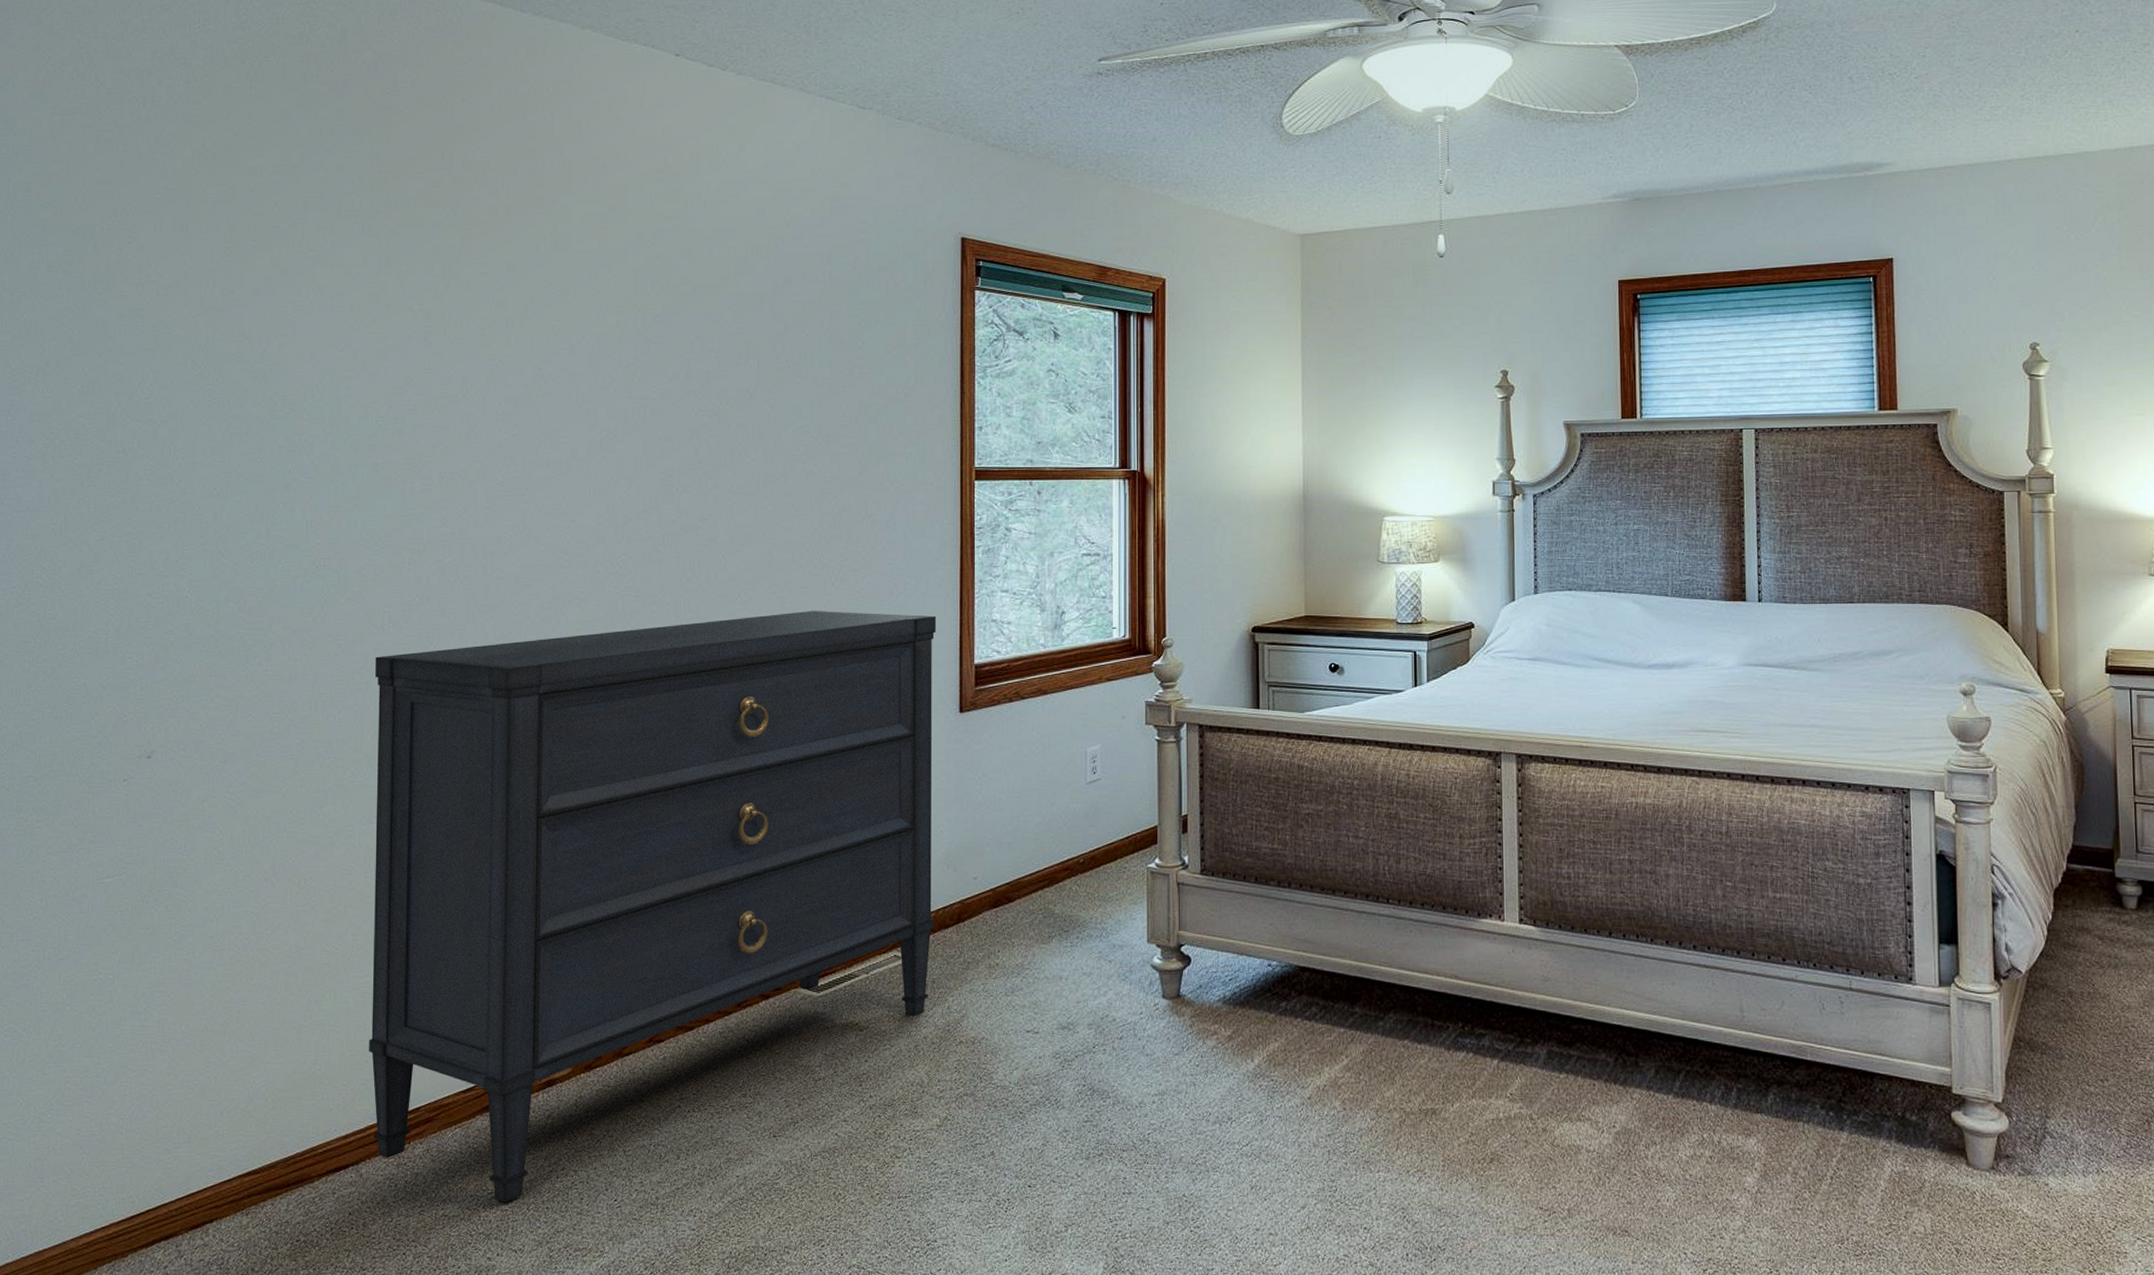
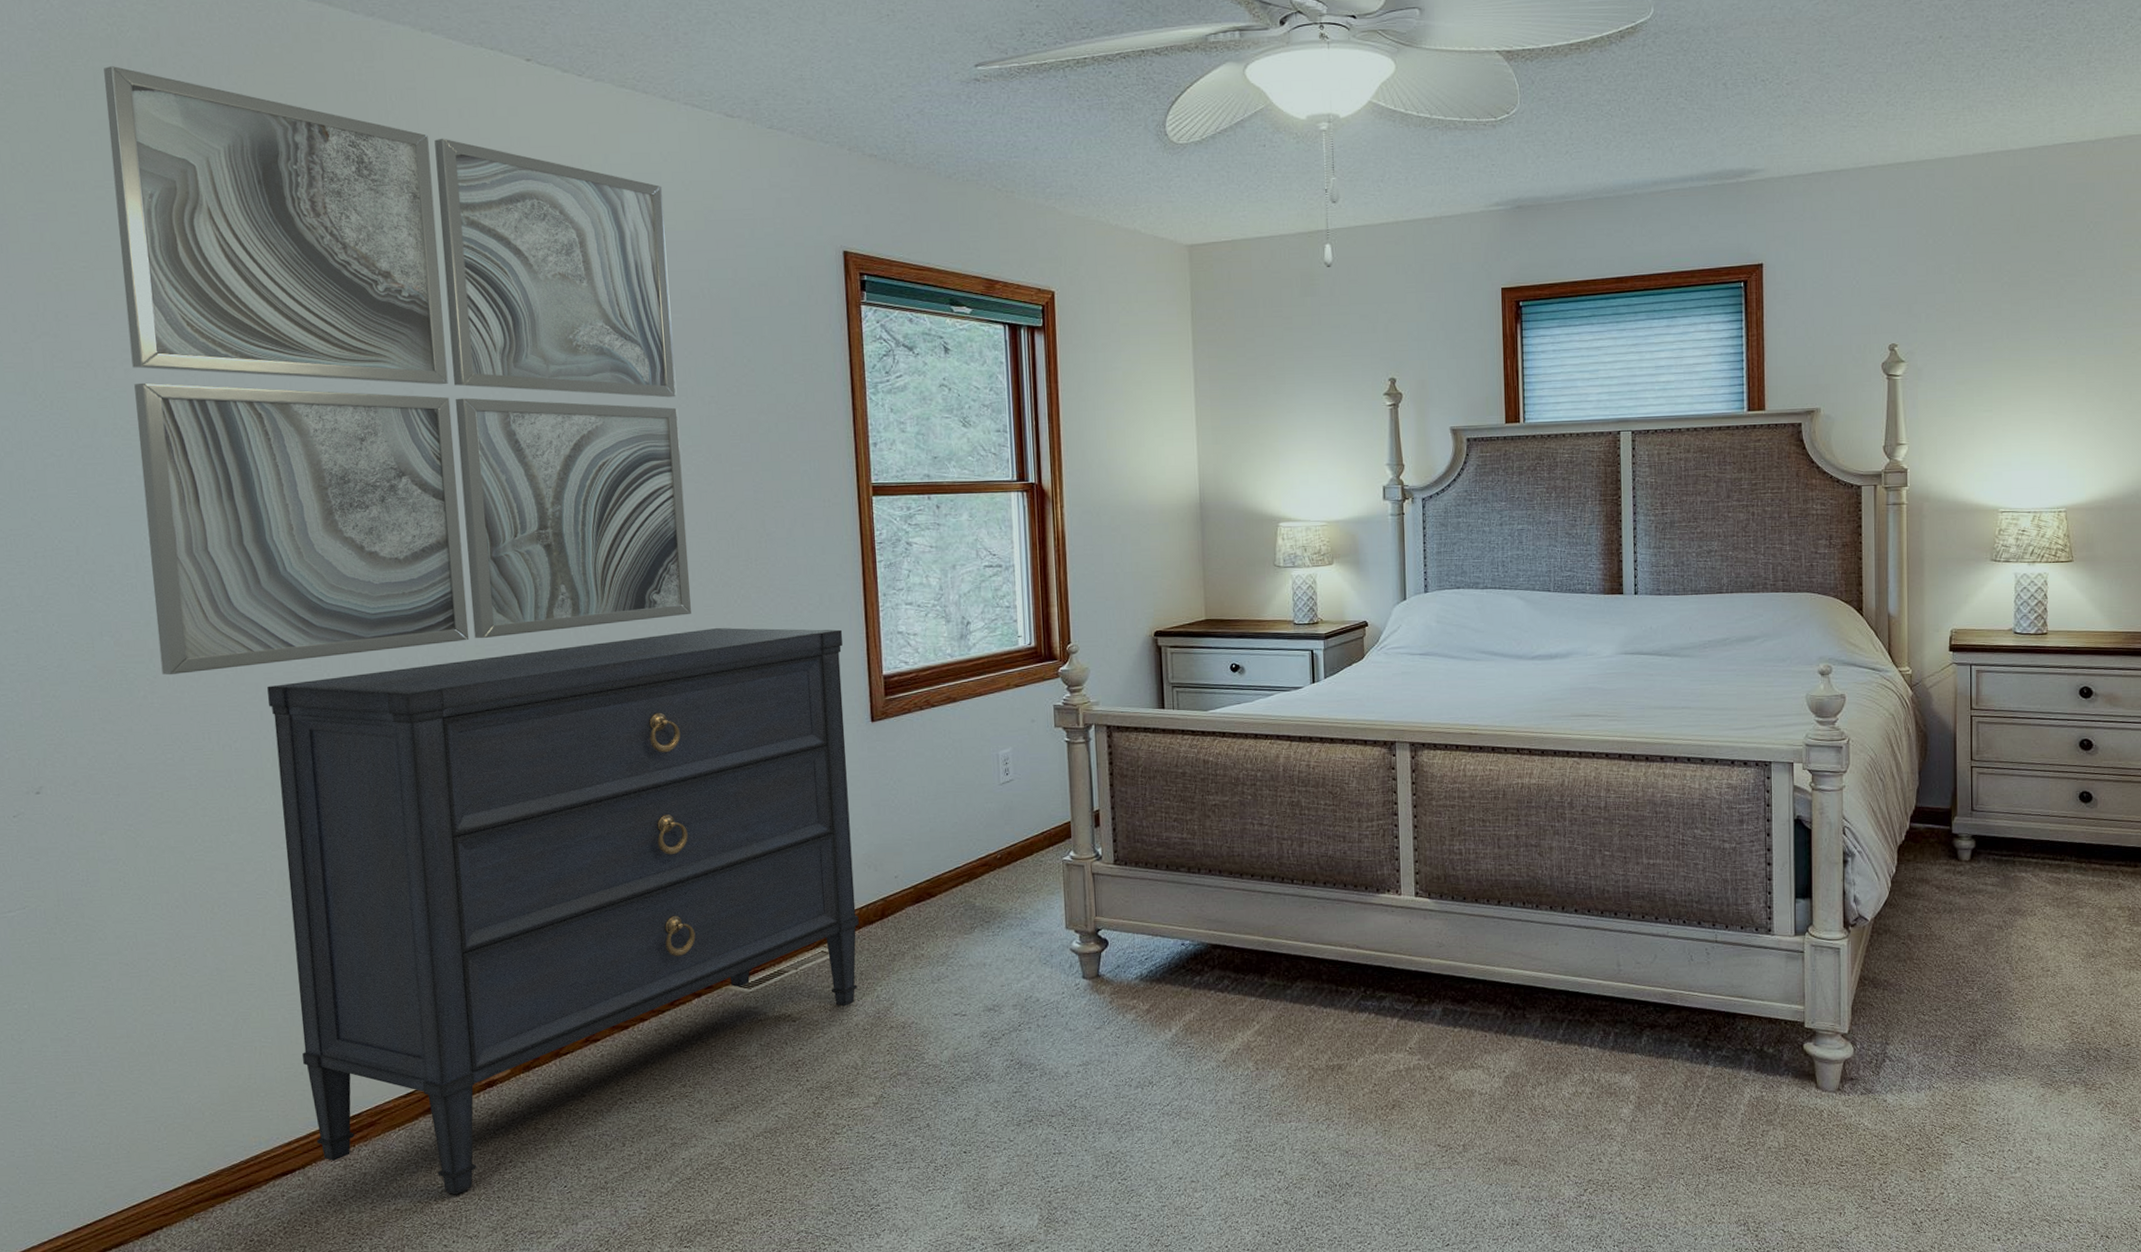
wall art: none [279,61,793,643] -> present [104,66,691,675]

